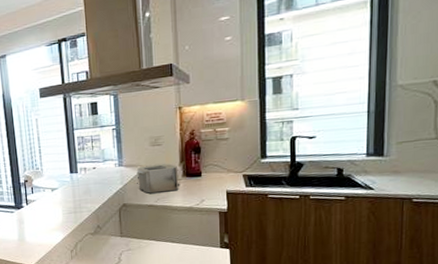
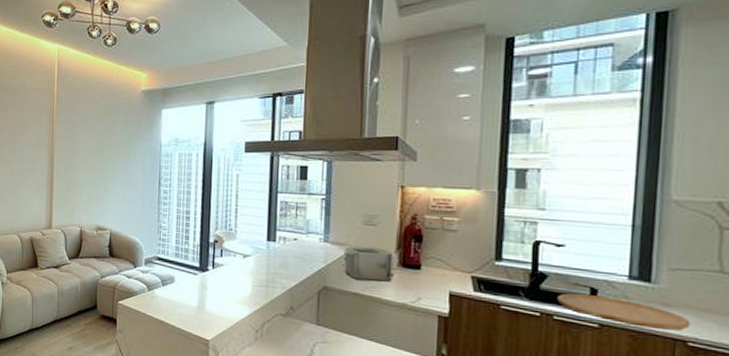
cutting board: none [312,173,415,194] -> present [557,293,691,330]

